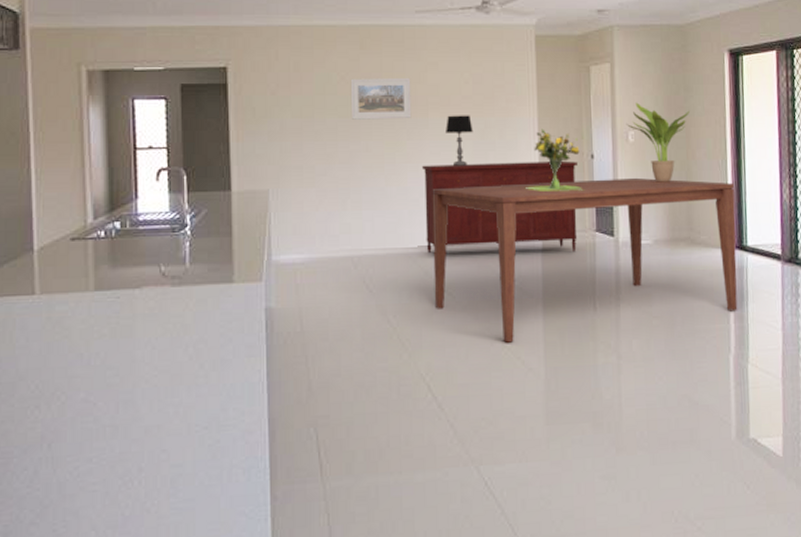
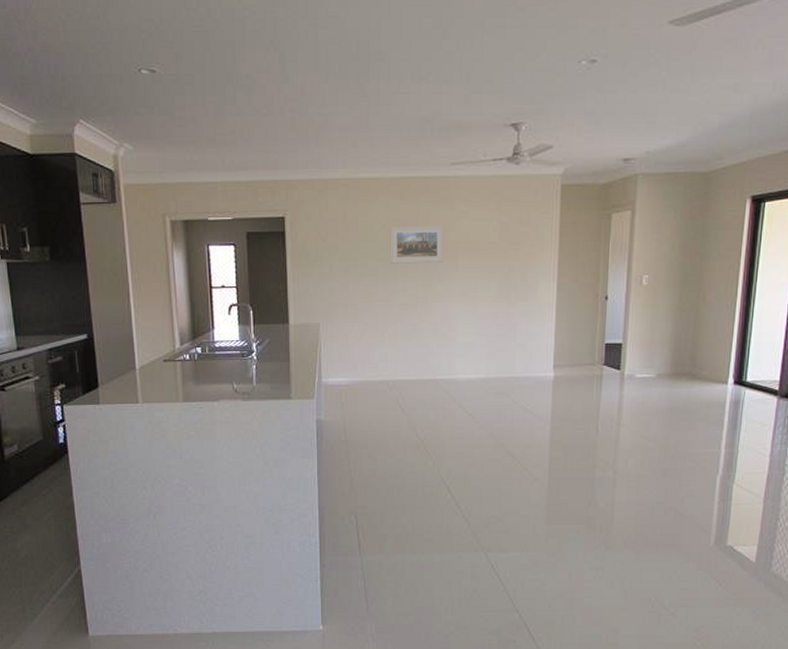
sideboard: present [421,160,578,253] -> none [450,301,592,382]
dining table: present [432,177,738,343] -> none [456,317,740,457]
table lamp: present [446,115,473,166] -> none [473,259,498,305]
bouquet: present [526,129,584,191] -> none [543,272,596,329]
potted plant: present [626,102,690,182] -> none [641,248,705,322]

